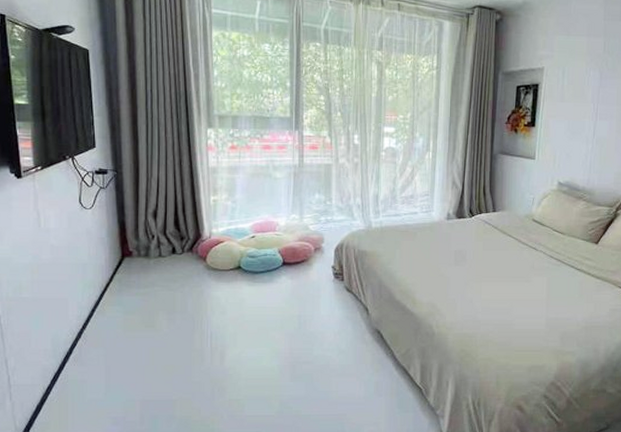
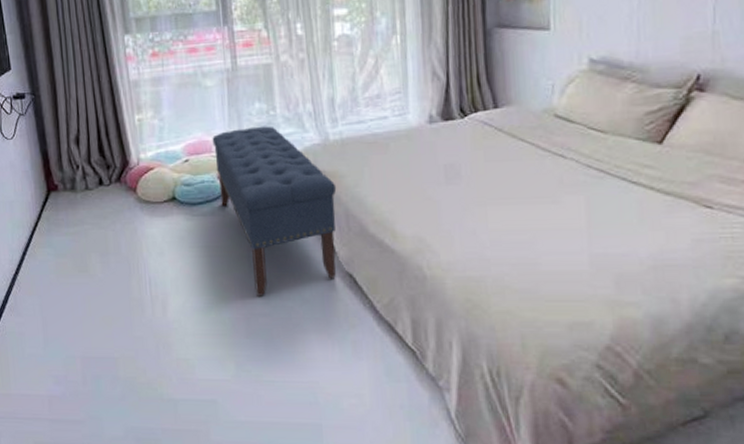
bench: none [277,213,374,348] -> present [212,126,337,296]

